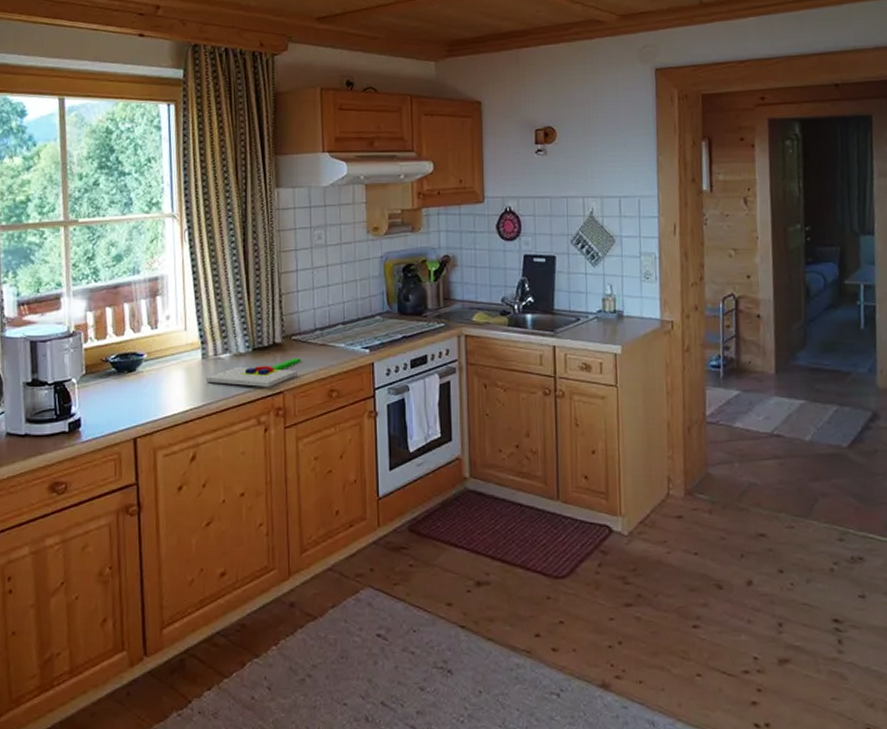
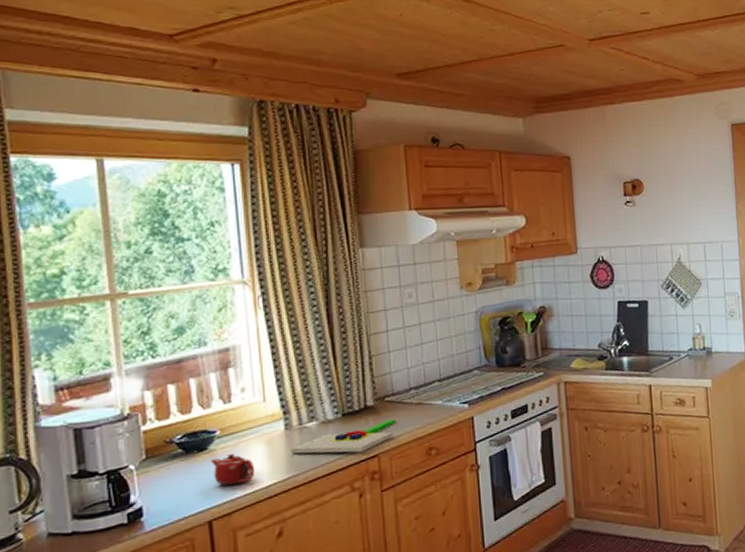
teapot: none [138,377,175,407] -> present [210,454,255,486]

